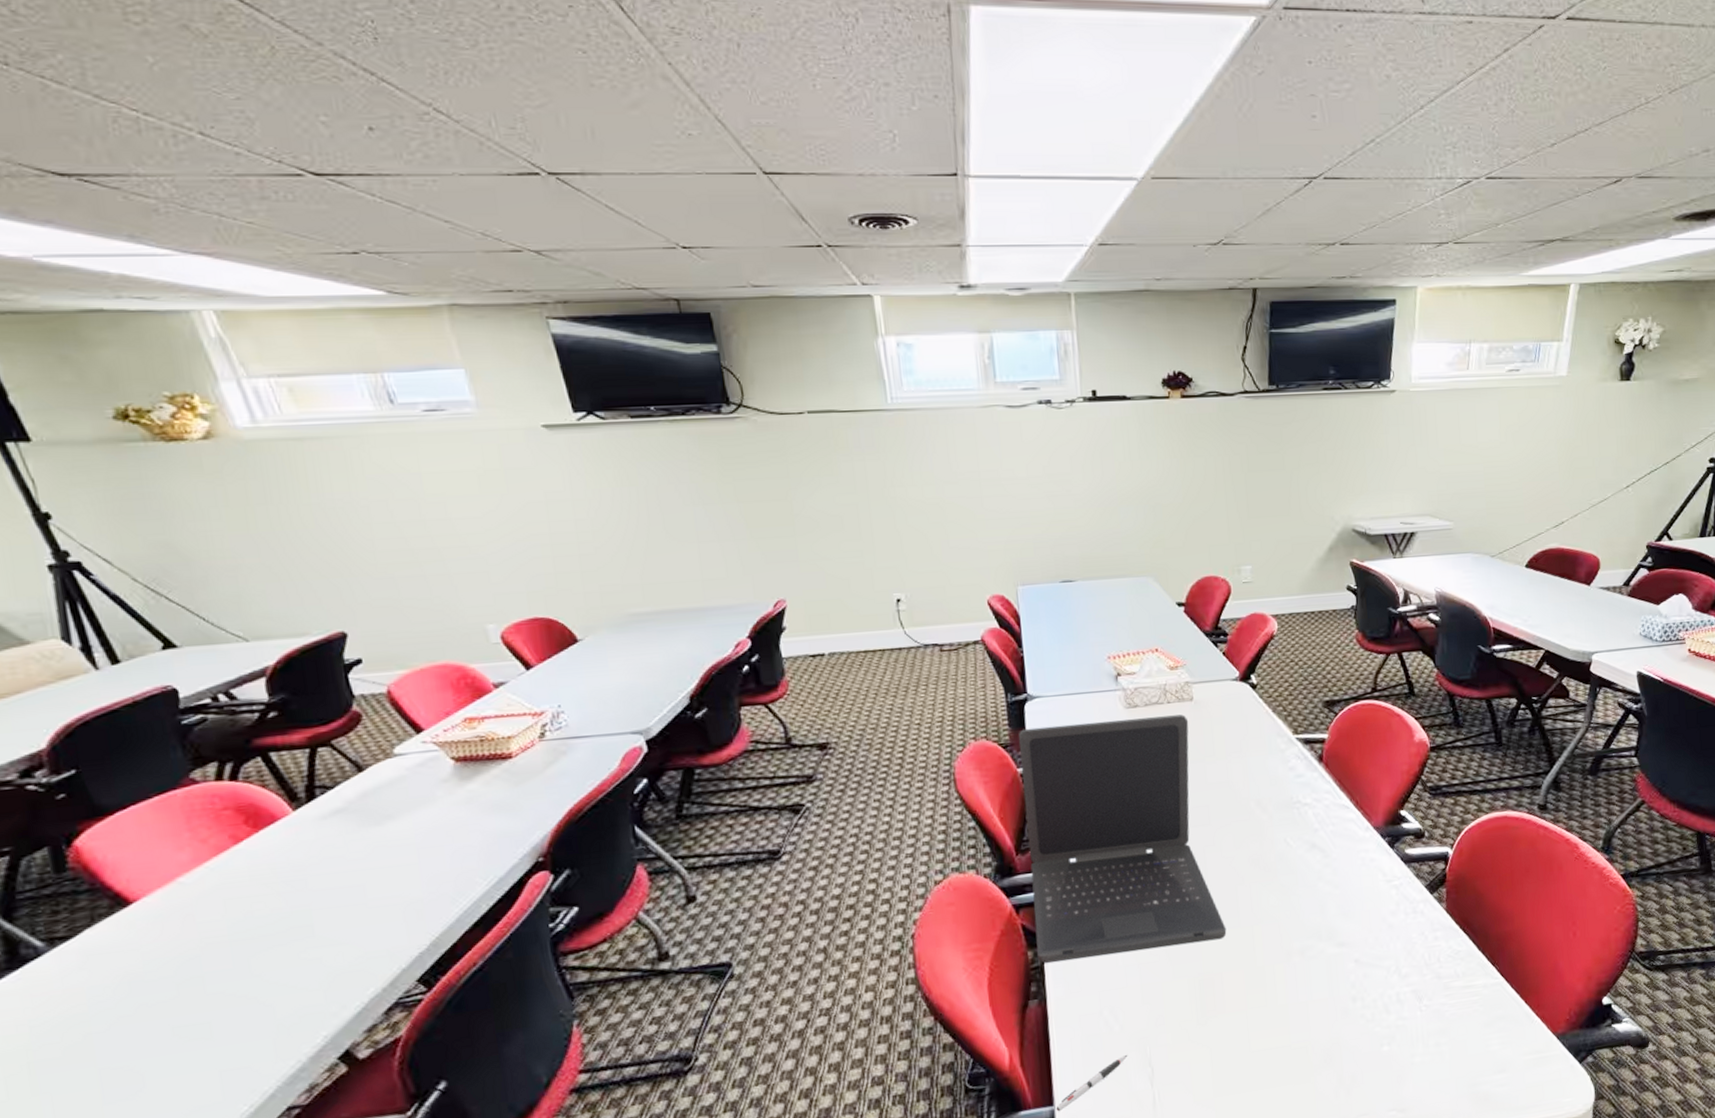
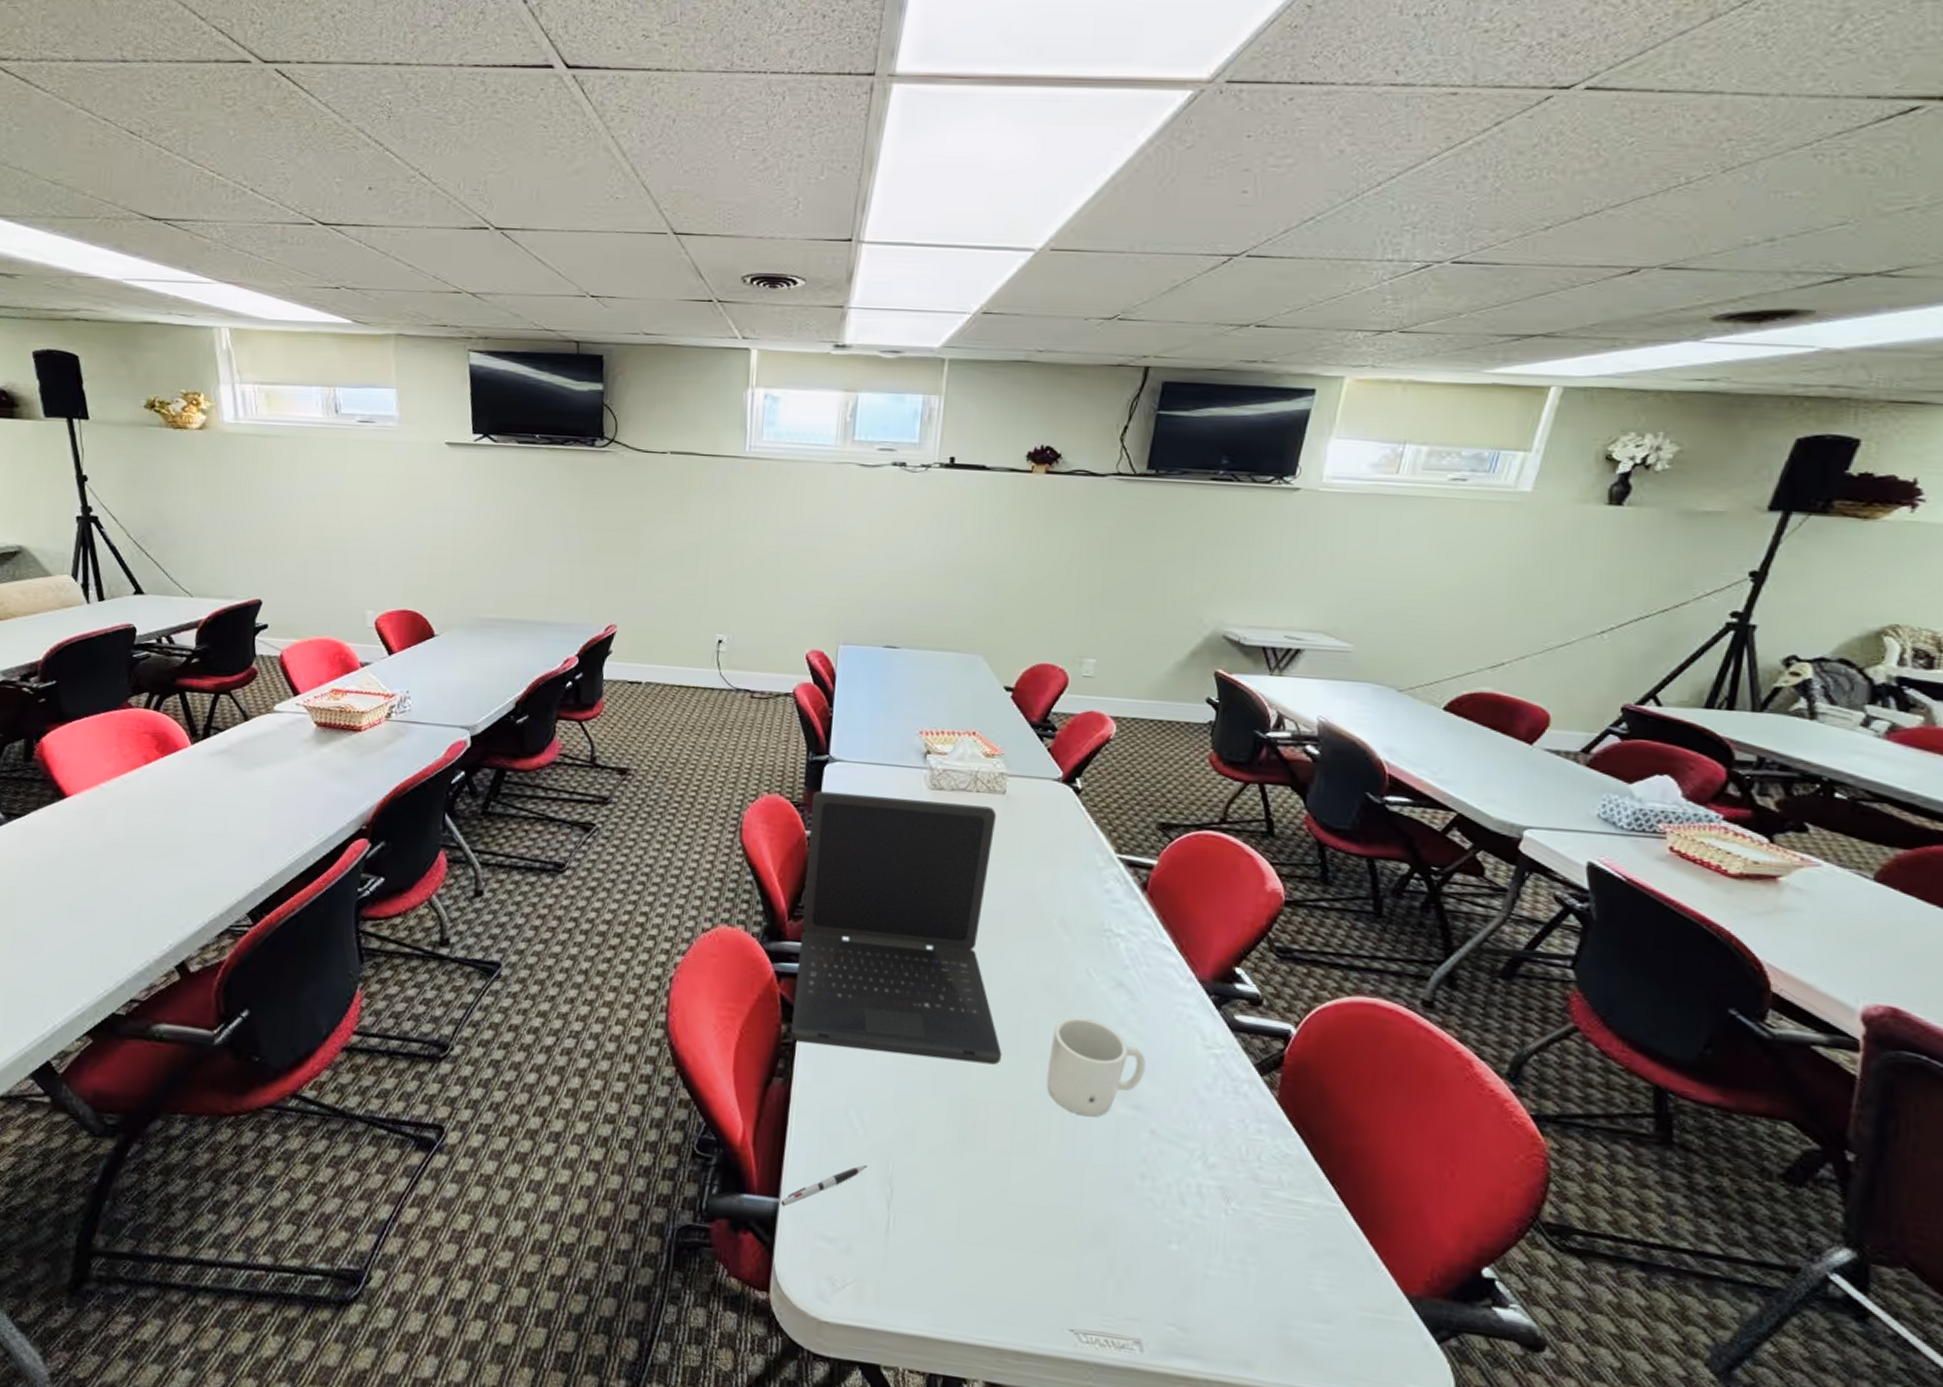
mug: none [1265,880,1343,964] -> present [1046,1016,1146,1117]

